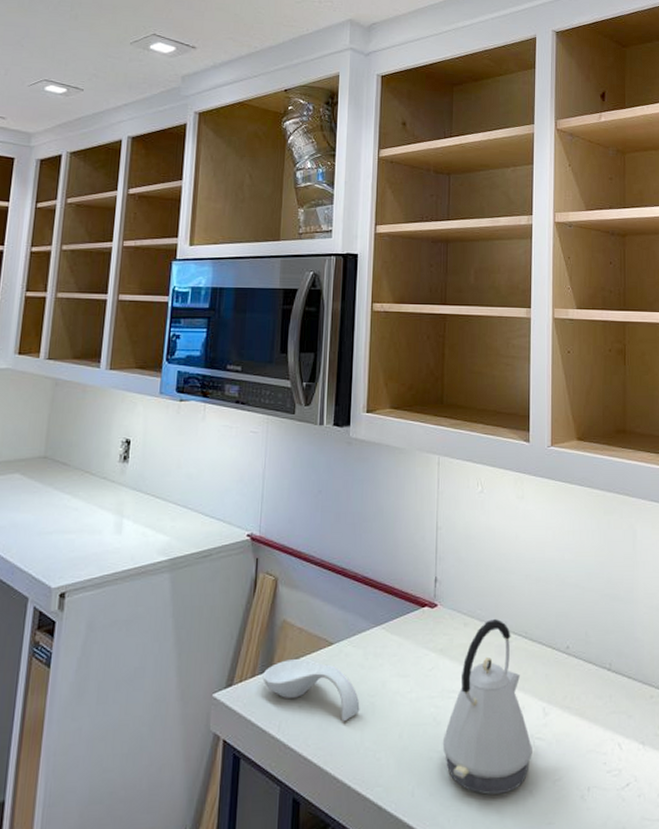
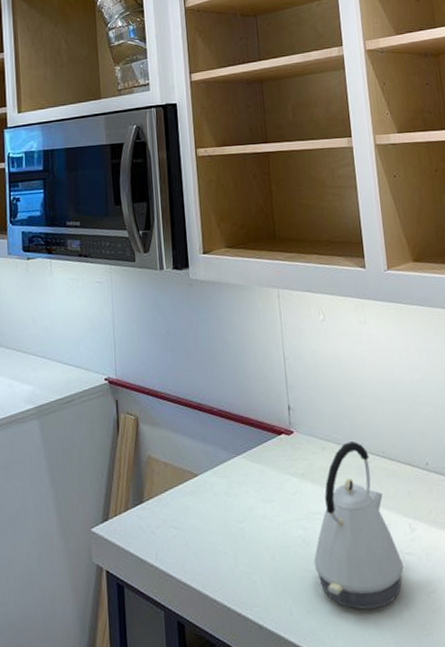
spoon rest: present [262,659,360,722] -> none [135,491,231,548]

